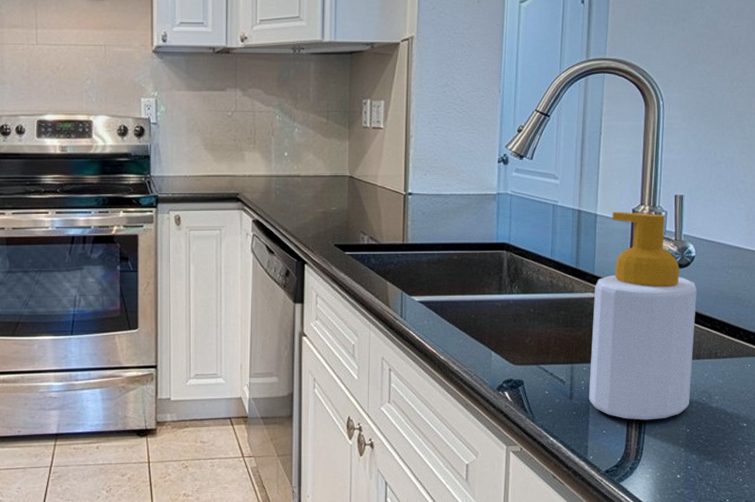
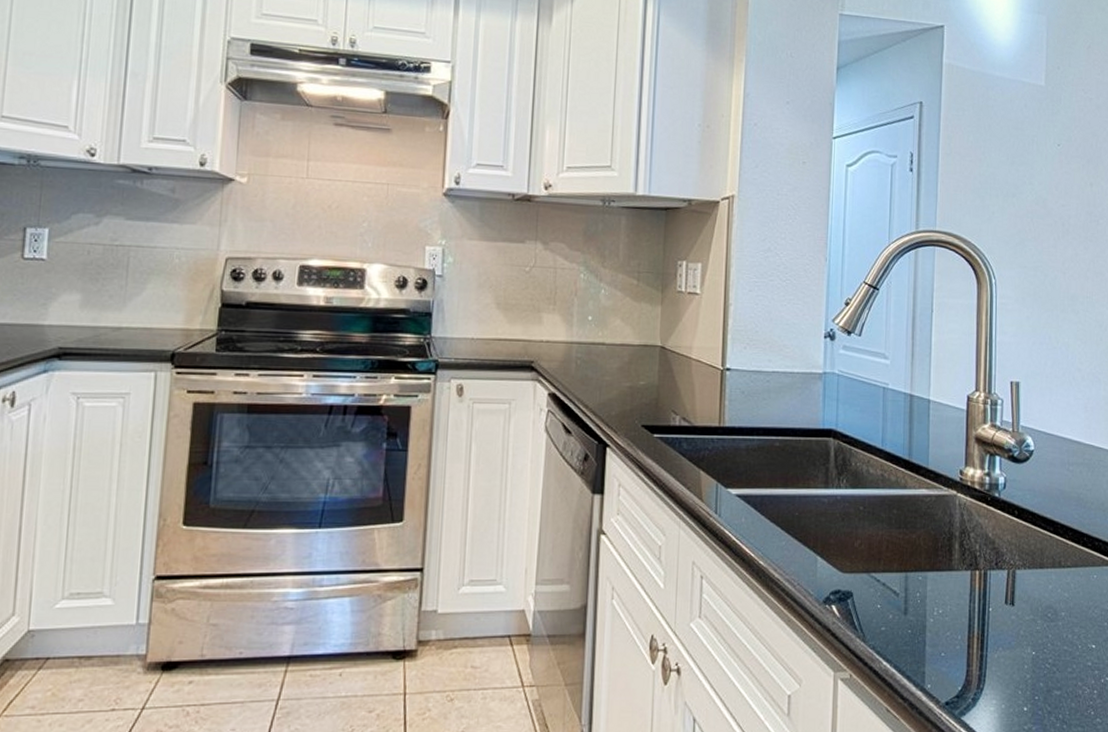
soap bottle: present [589,211,697,420] -> none [925,397,1037,641]

